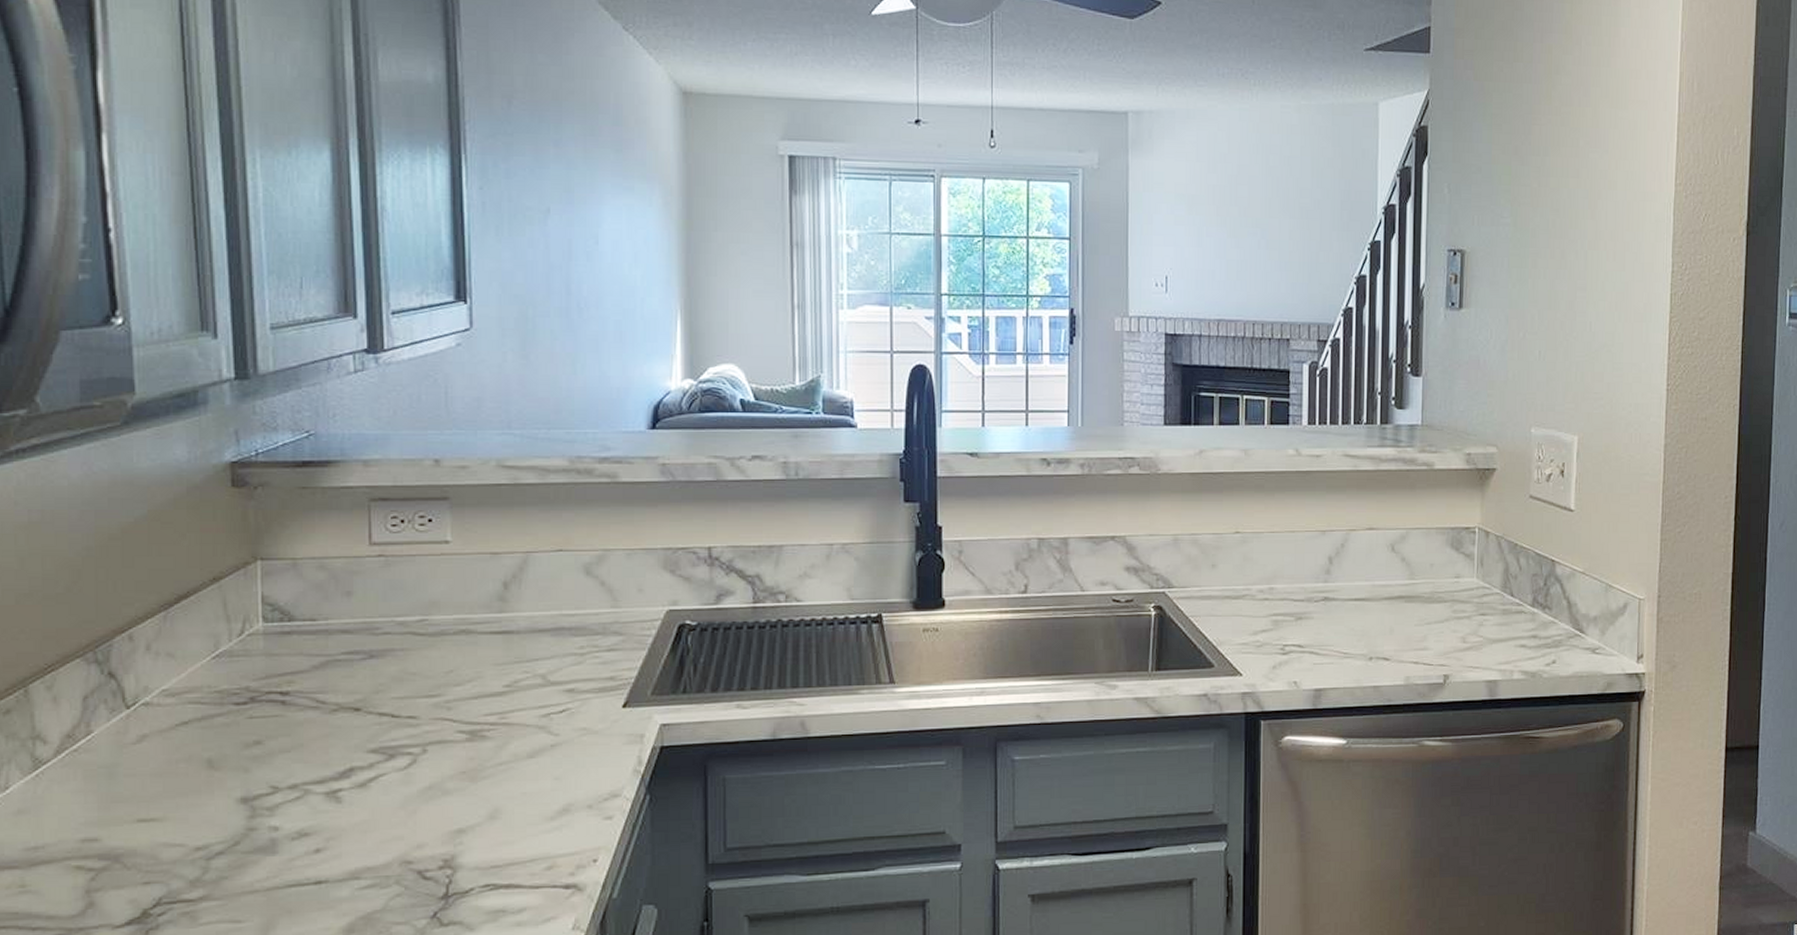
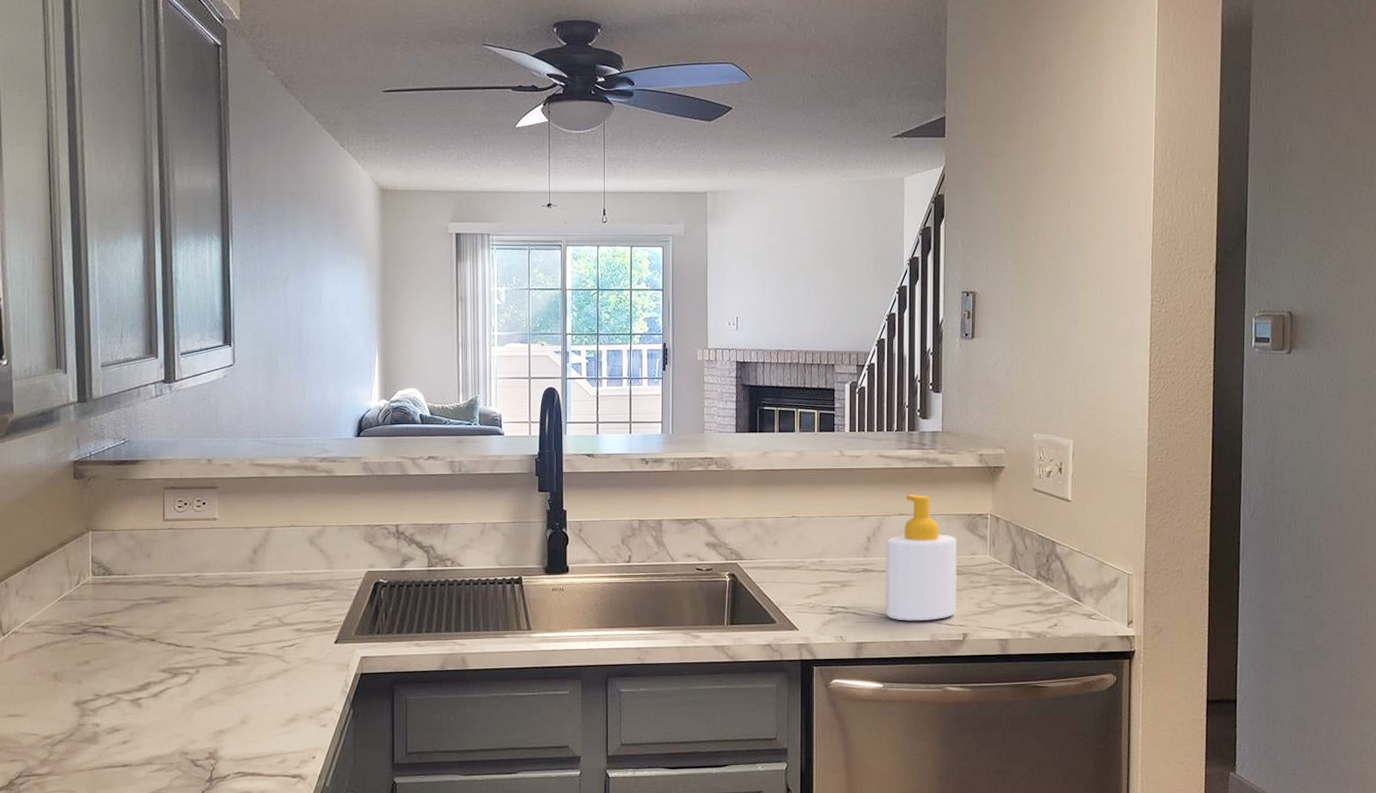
soap bottle: none [1349,503,1439,661] -> present [884,494,958,621]

